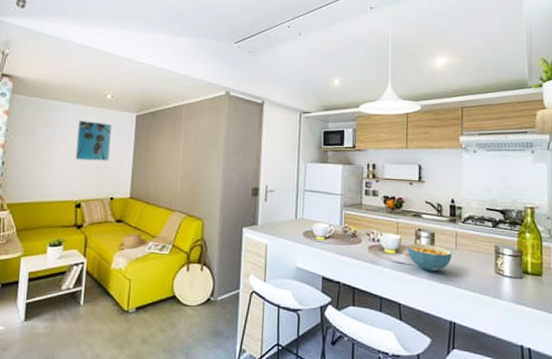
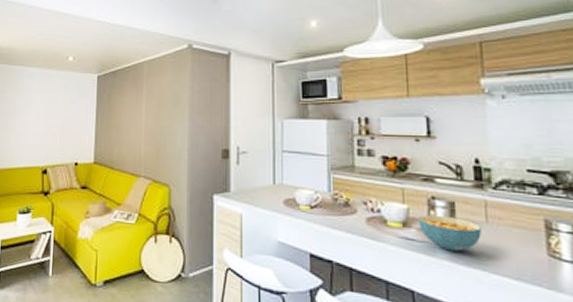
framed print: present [75,121,112,161] -> none [40,85,74,125]

